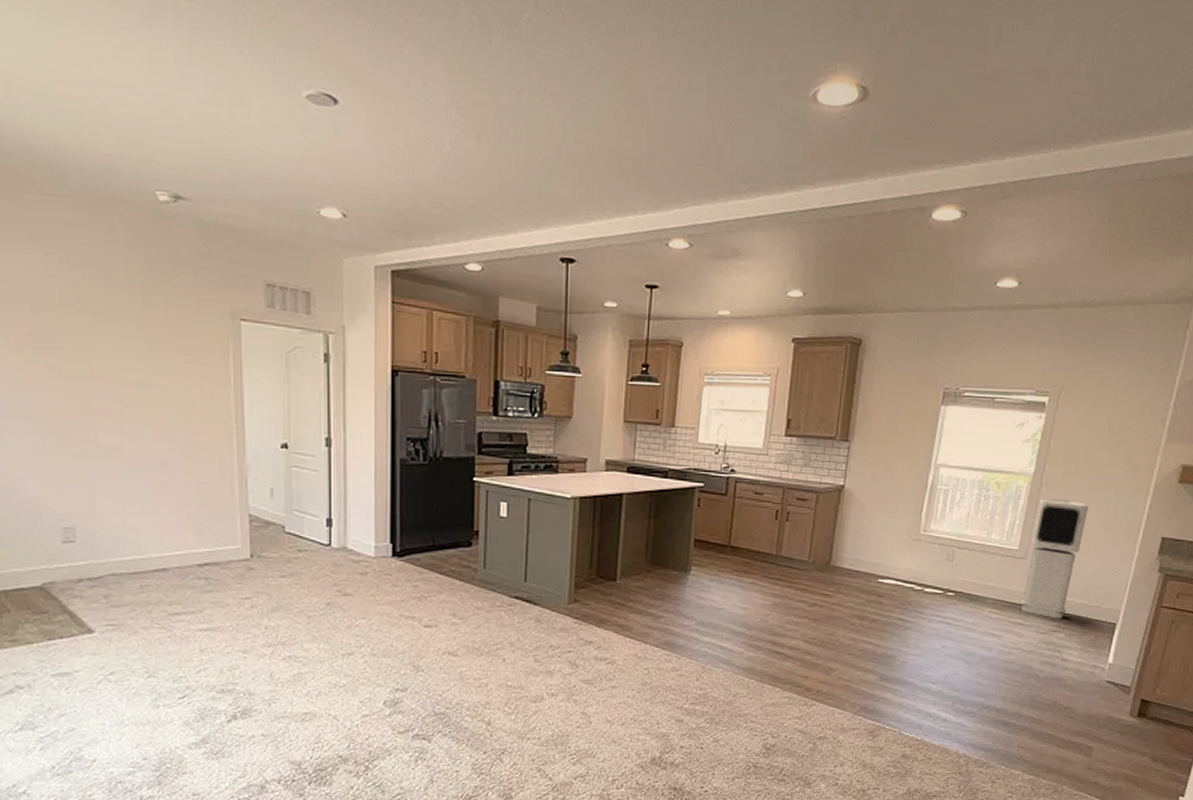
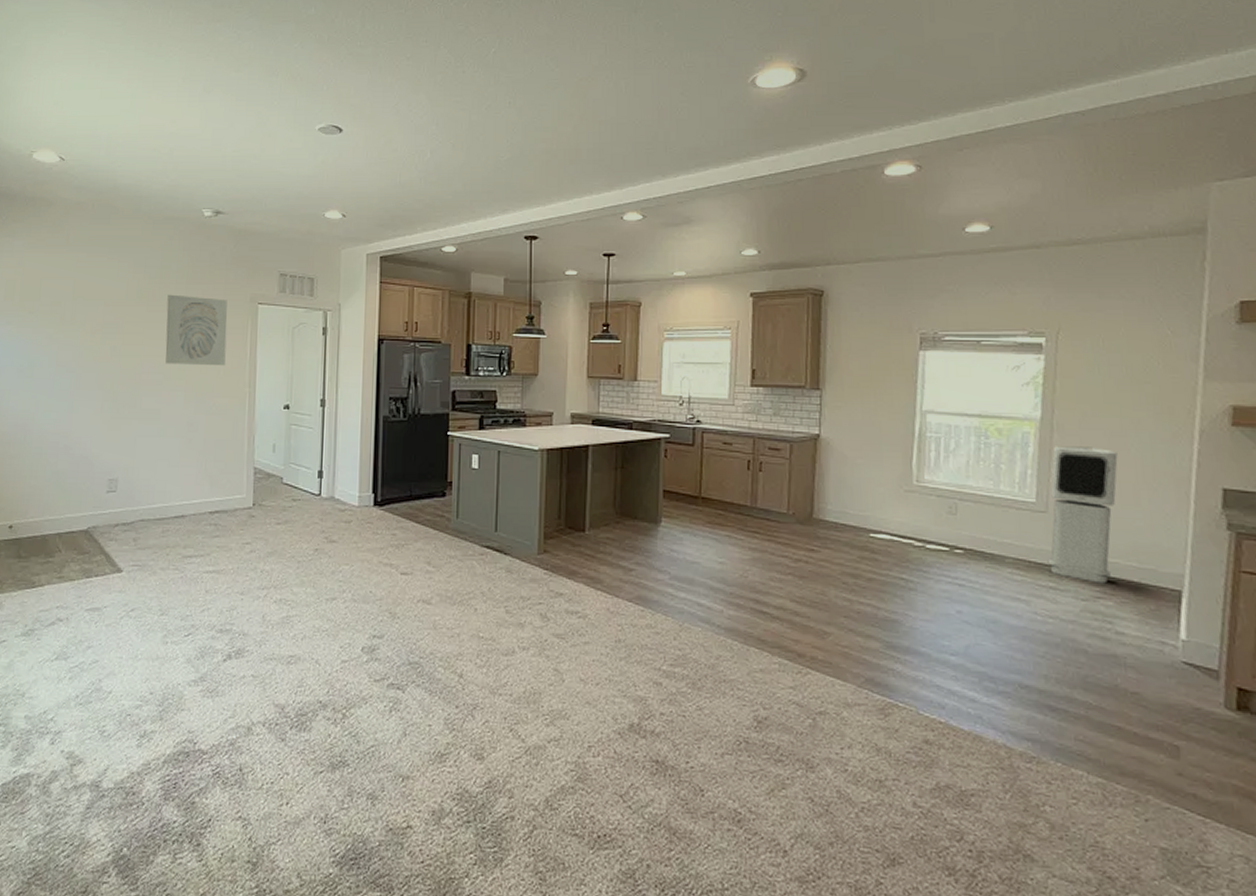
wall art: none [118,301,203,396] -> present [165,294,228,366]

